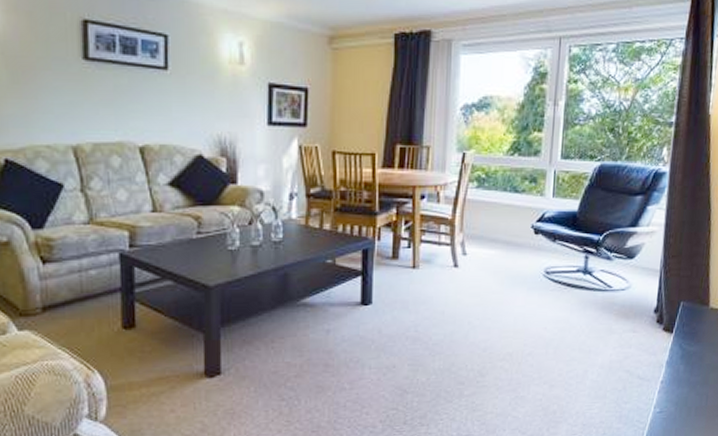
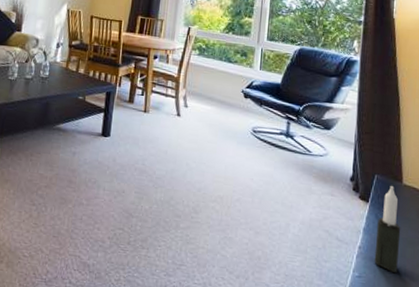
candle: none [676,310,705,402] -> present [374,185,401,274]

